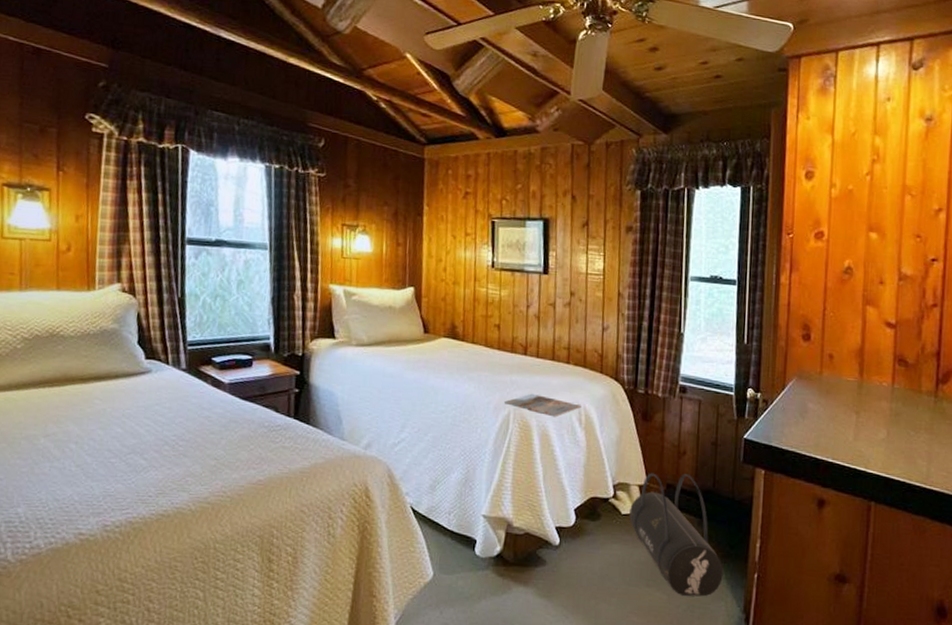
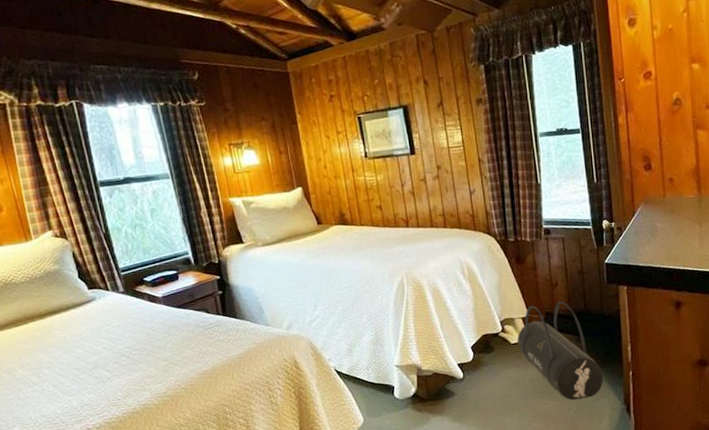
magazine: present [503,393,581,418] -> none [396,258,463,275]

